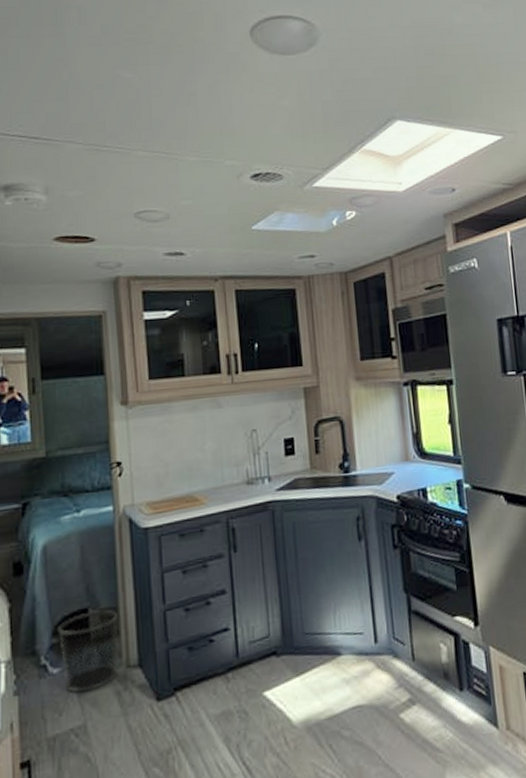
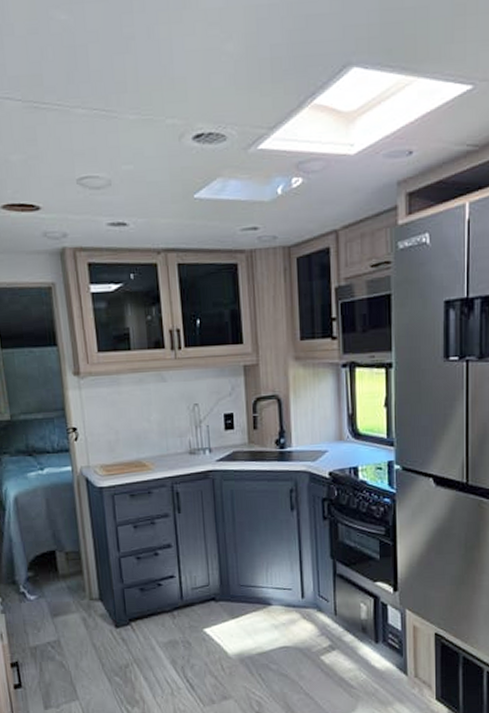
waste bin: present [57,609,118,693] -> none [31,553,82,616]

